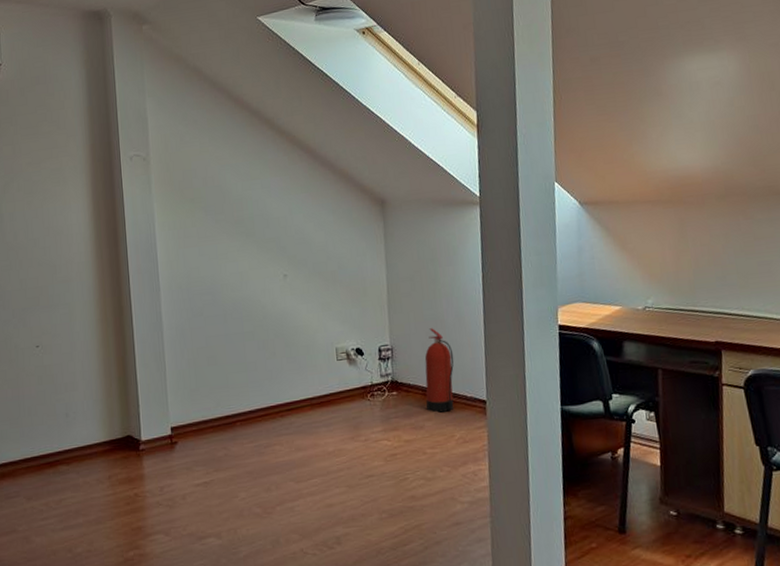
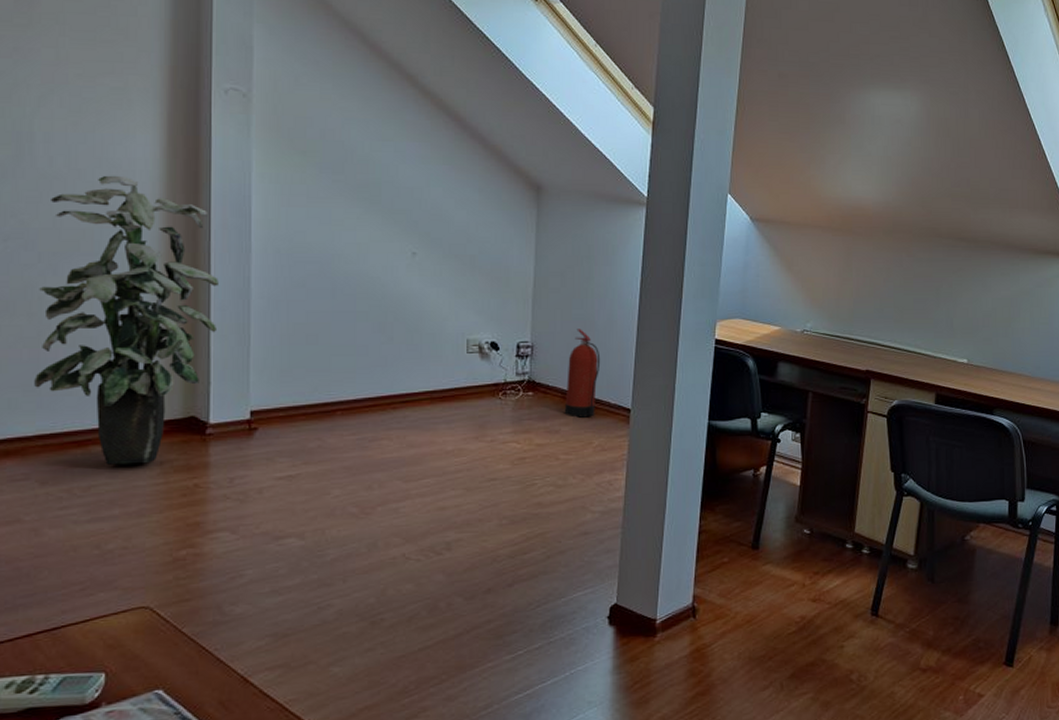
indoor plant: none [15,239,140,481] -> present [34,175,218,465]

